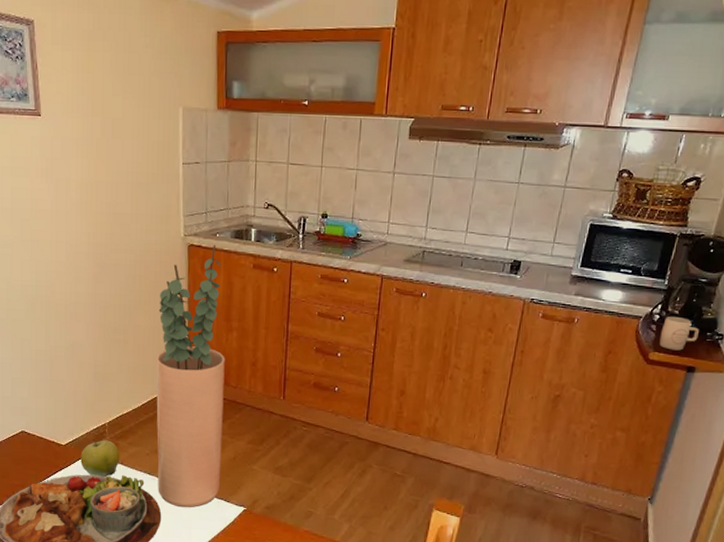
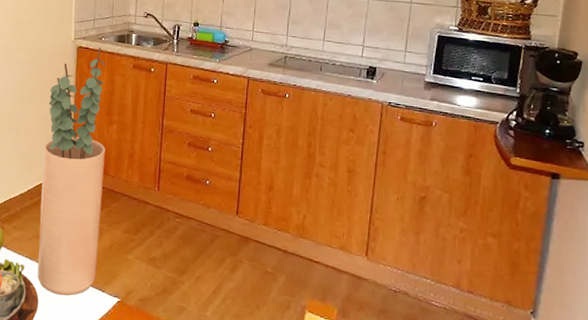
mug: present [659,317,699,351] -> none [519,123,558,157]

